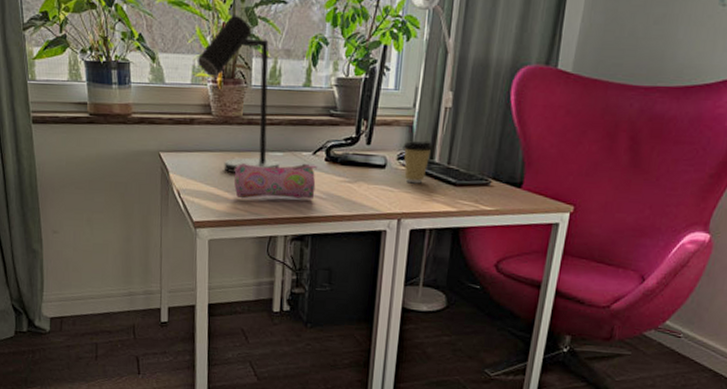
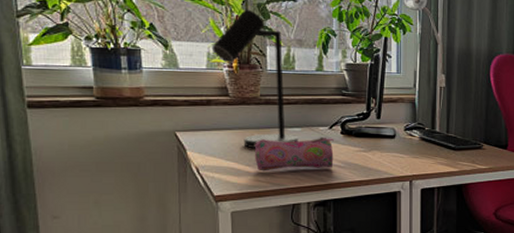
coffee cup: present [402,141,434,184] -> none [408,114,434,150]

